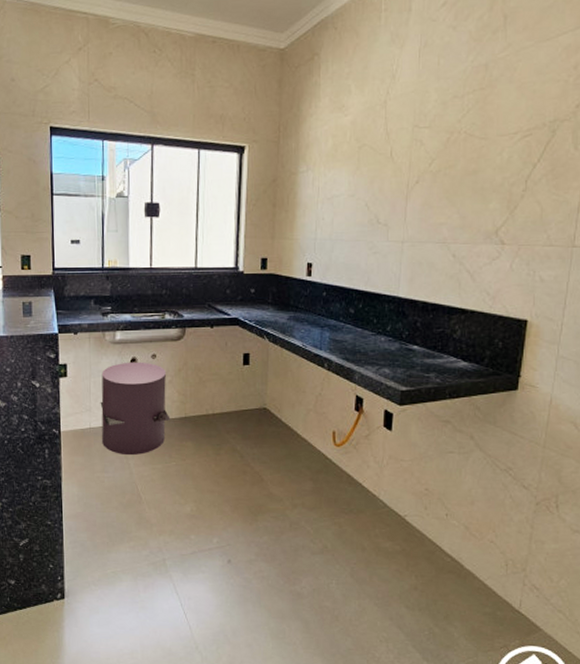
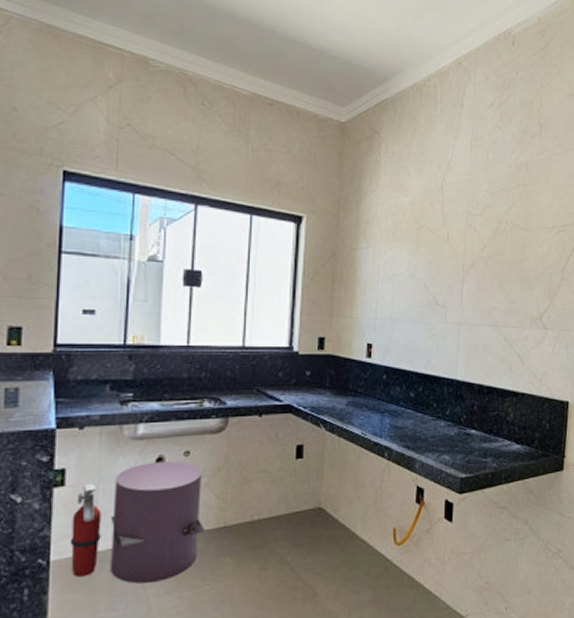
fire extinguisher: none [73,376,94,445] -> present [69,483,102,578]

